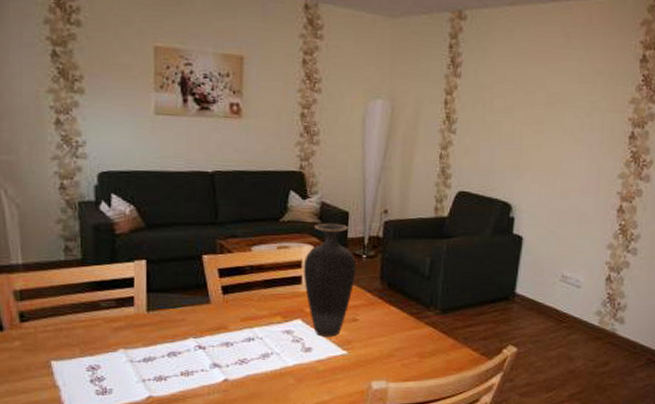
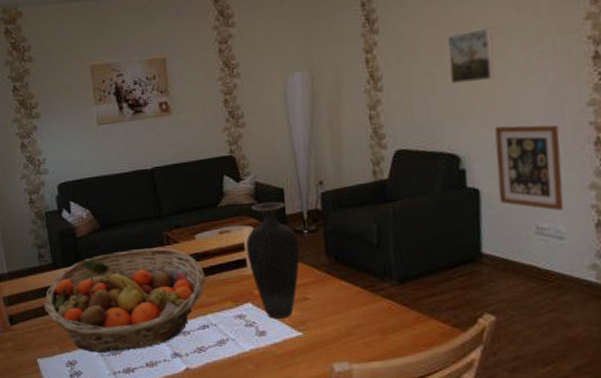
fruit basket: none [66,254,257,359] -> present [44,248,206,353]
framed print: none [515,93,556,140] -> present [447,28,496,84]
wall art: none [537,184,594,263] -> present [494,125,564,210]

